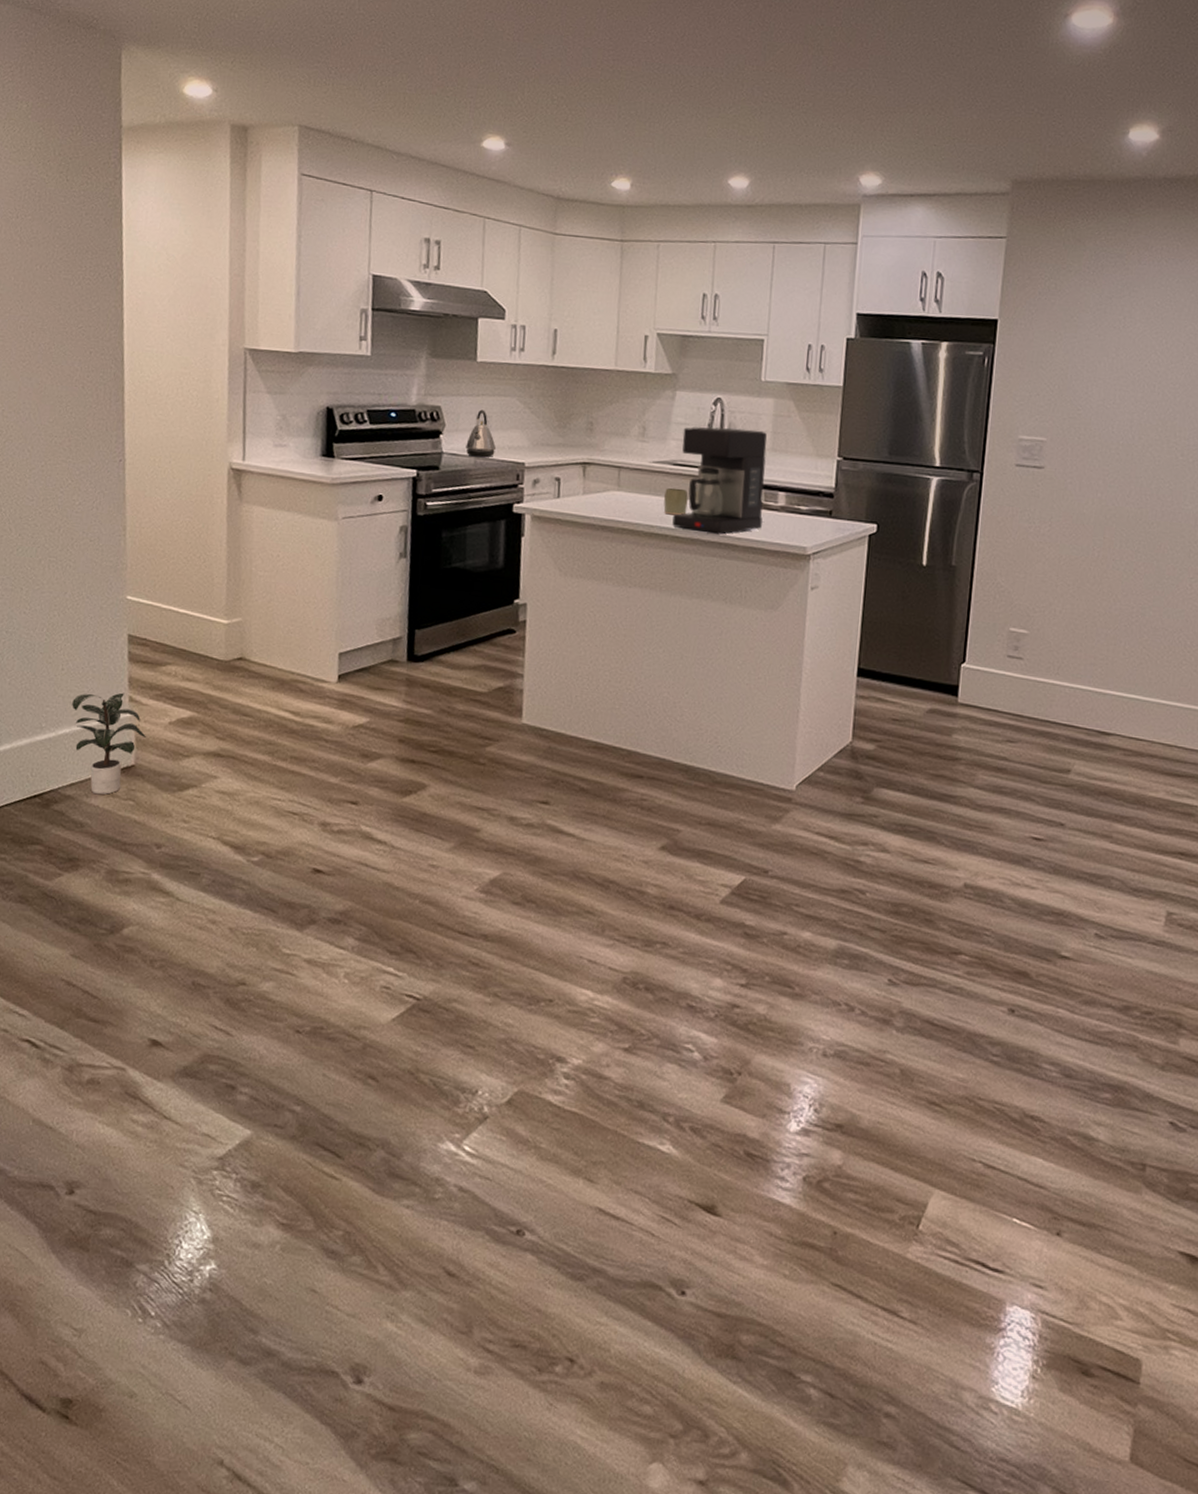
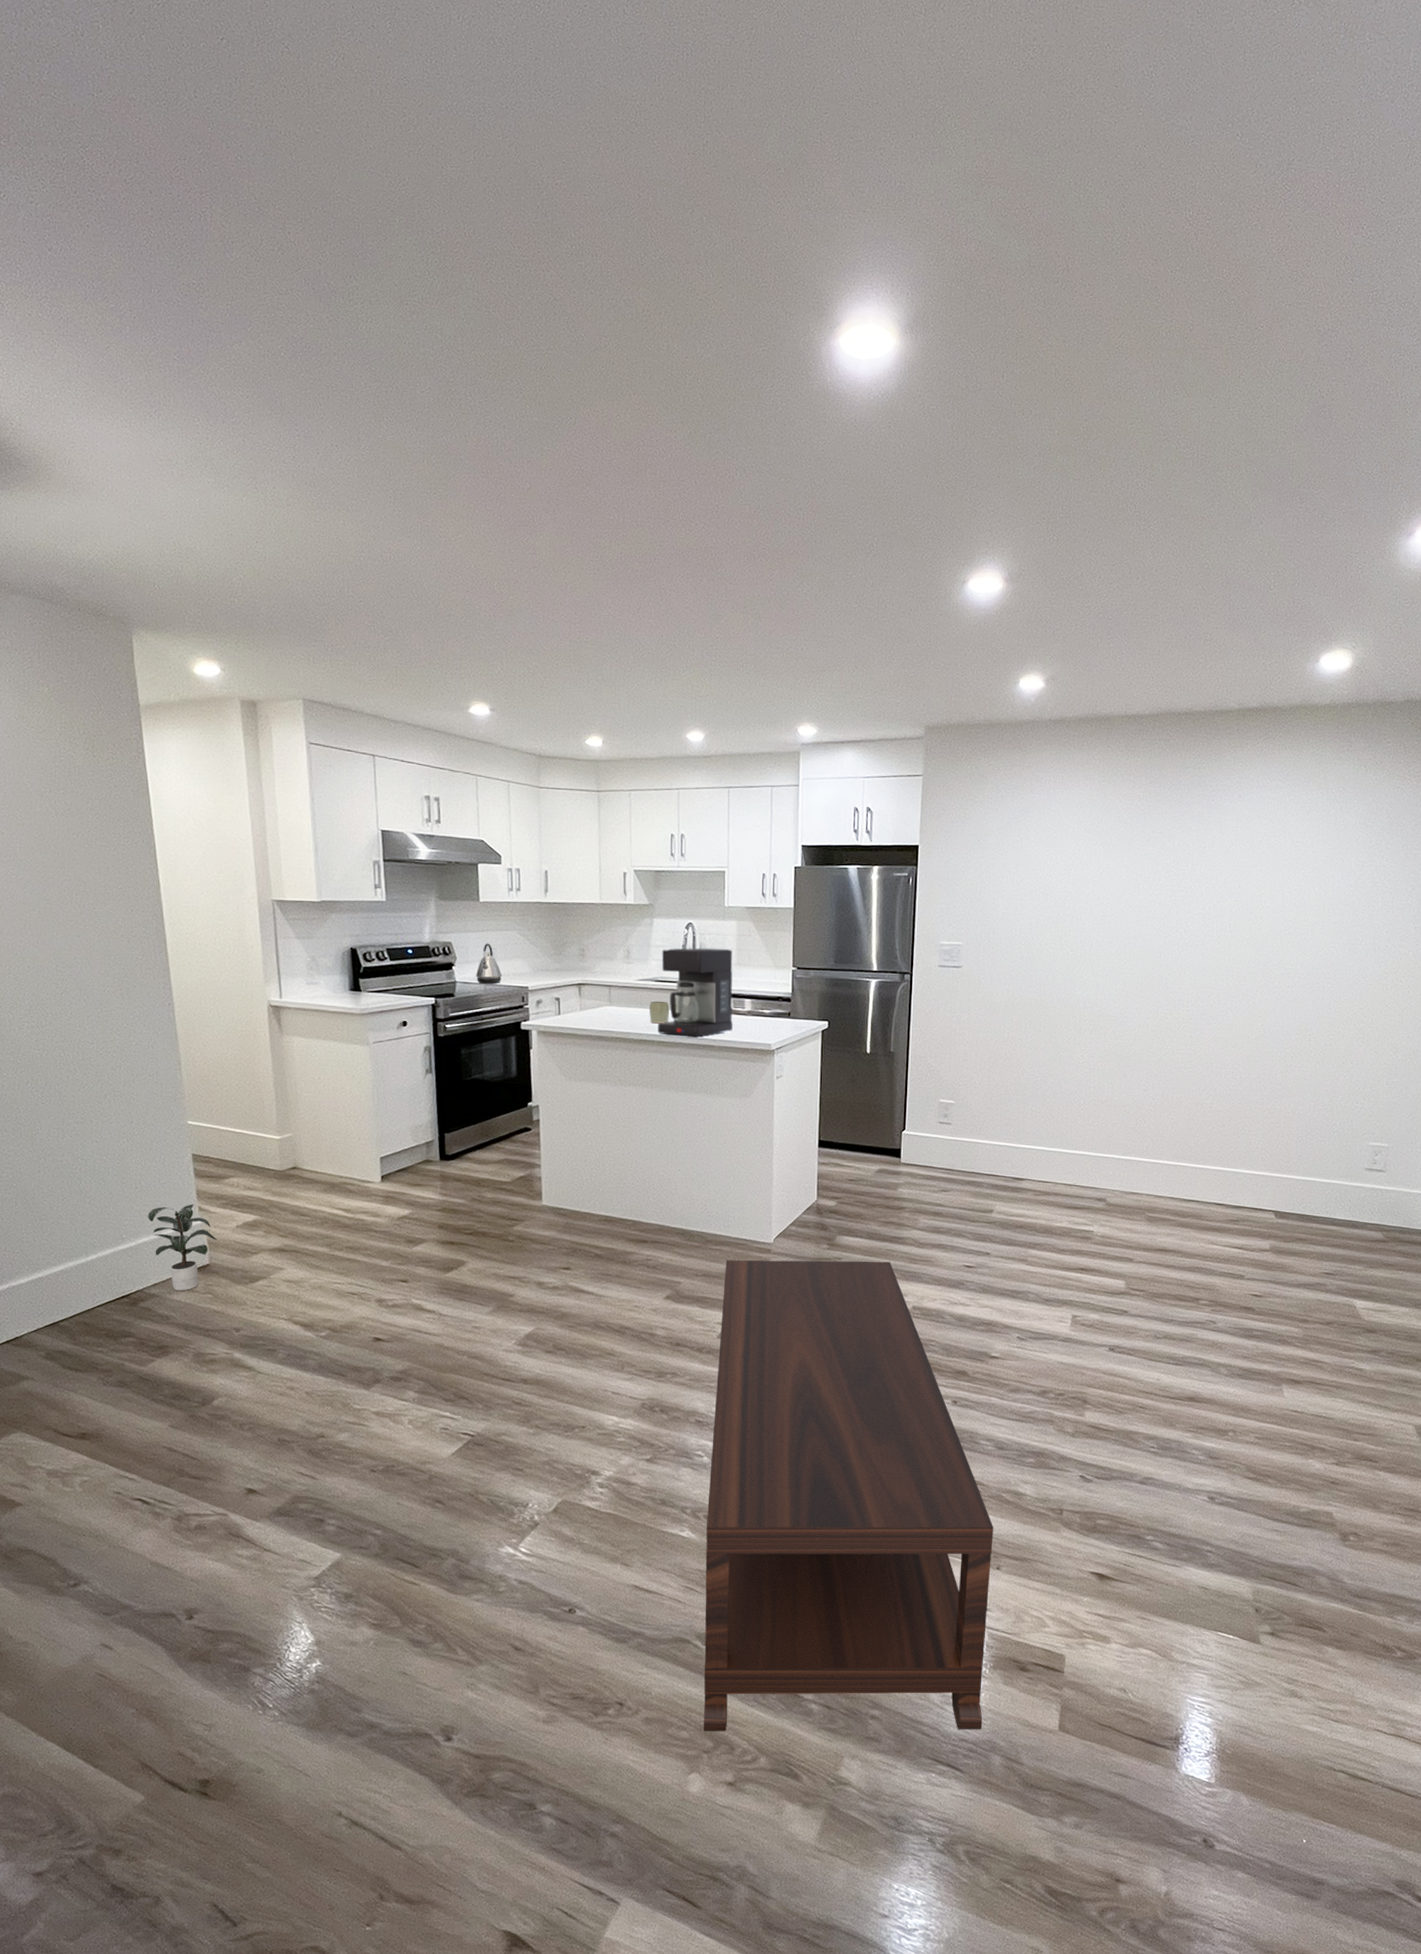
coffee table: none [672,807,1055,1449] -> present [704,1259,994,1731]

